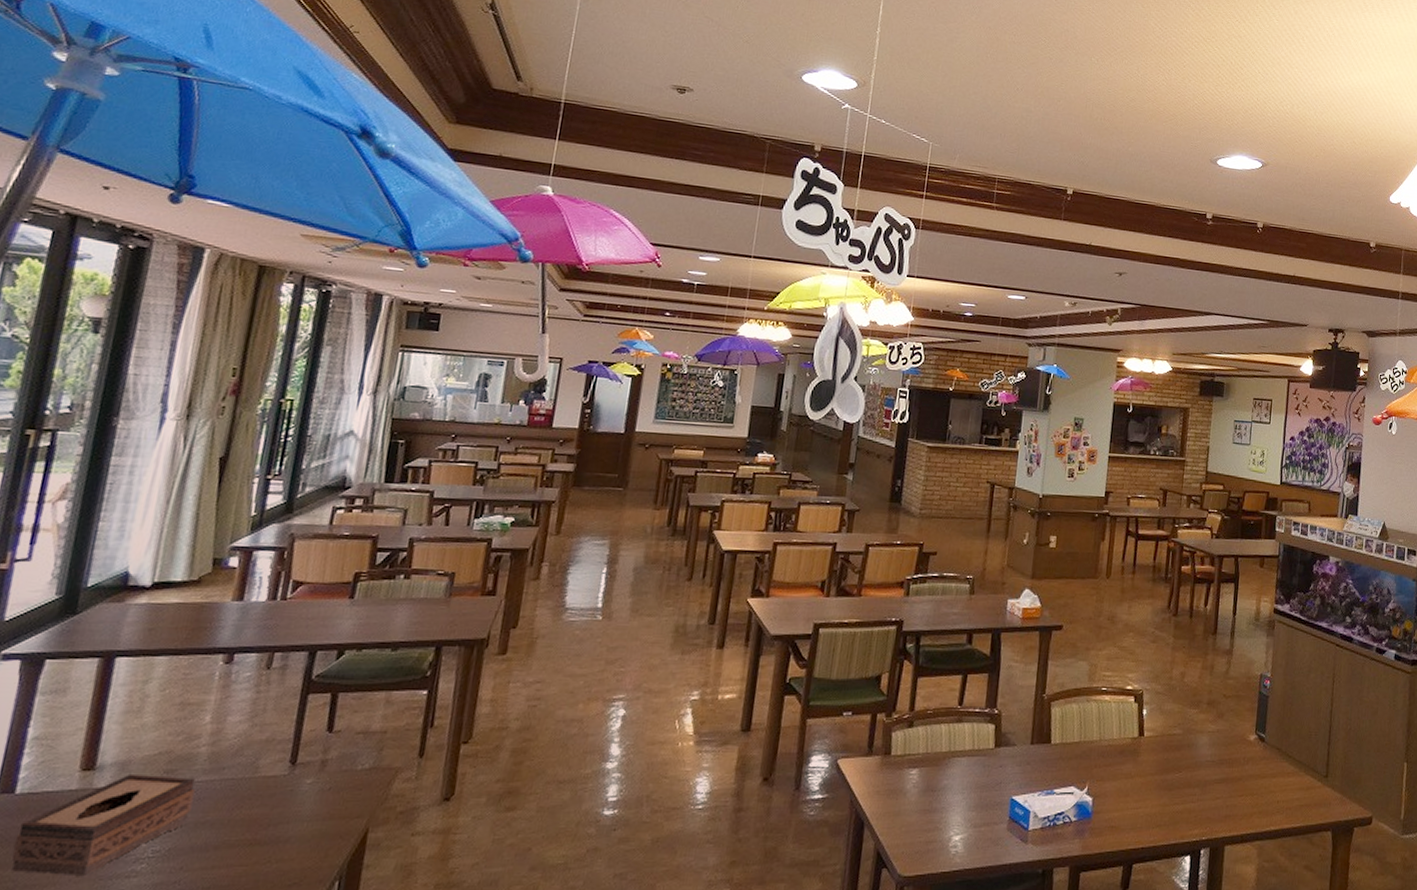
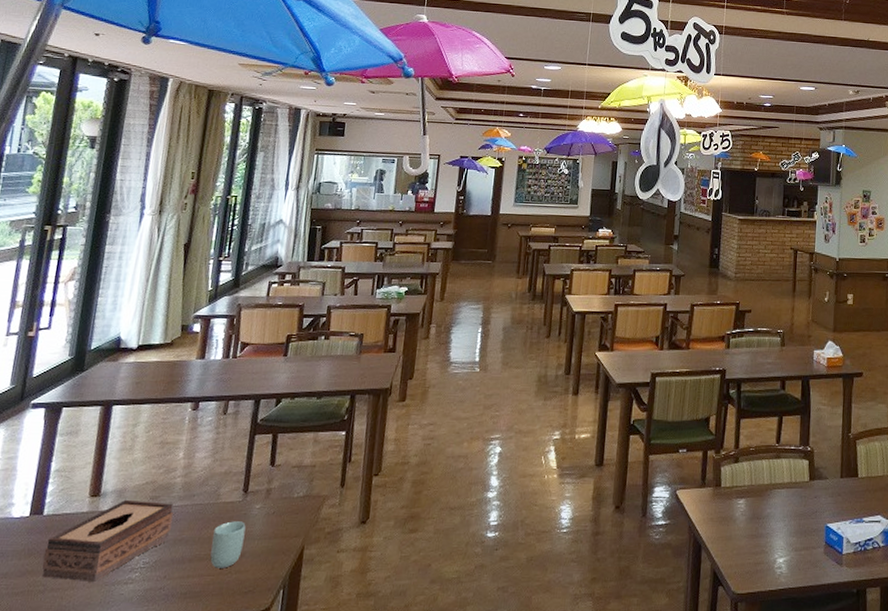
cup: none [243,799,293,857] -> present [210,521,246,568]

